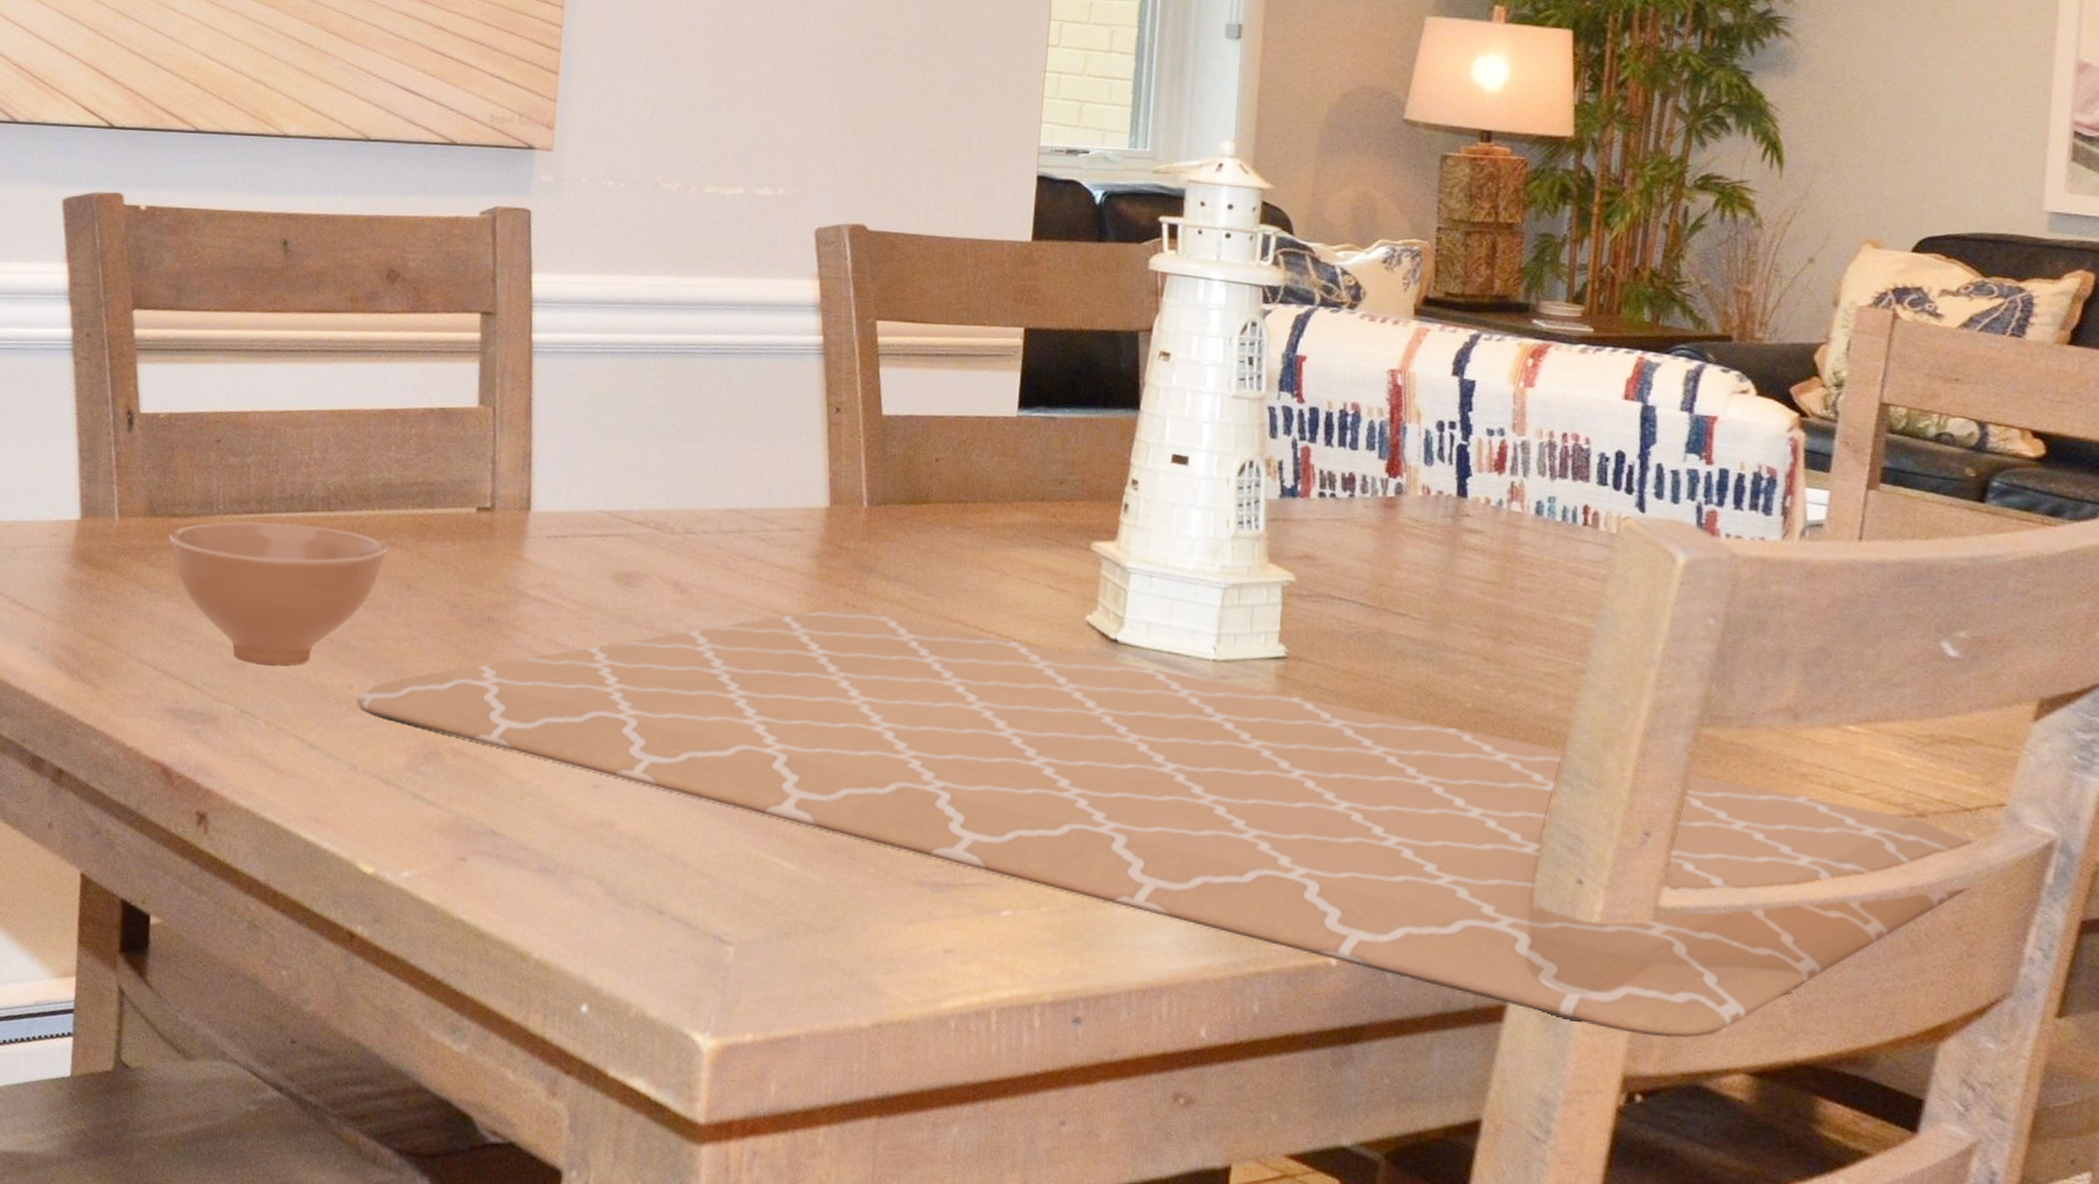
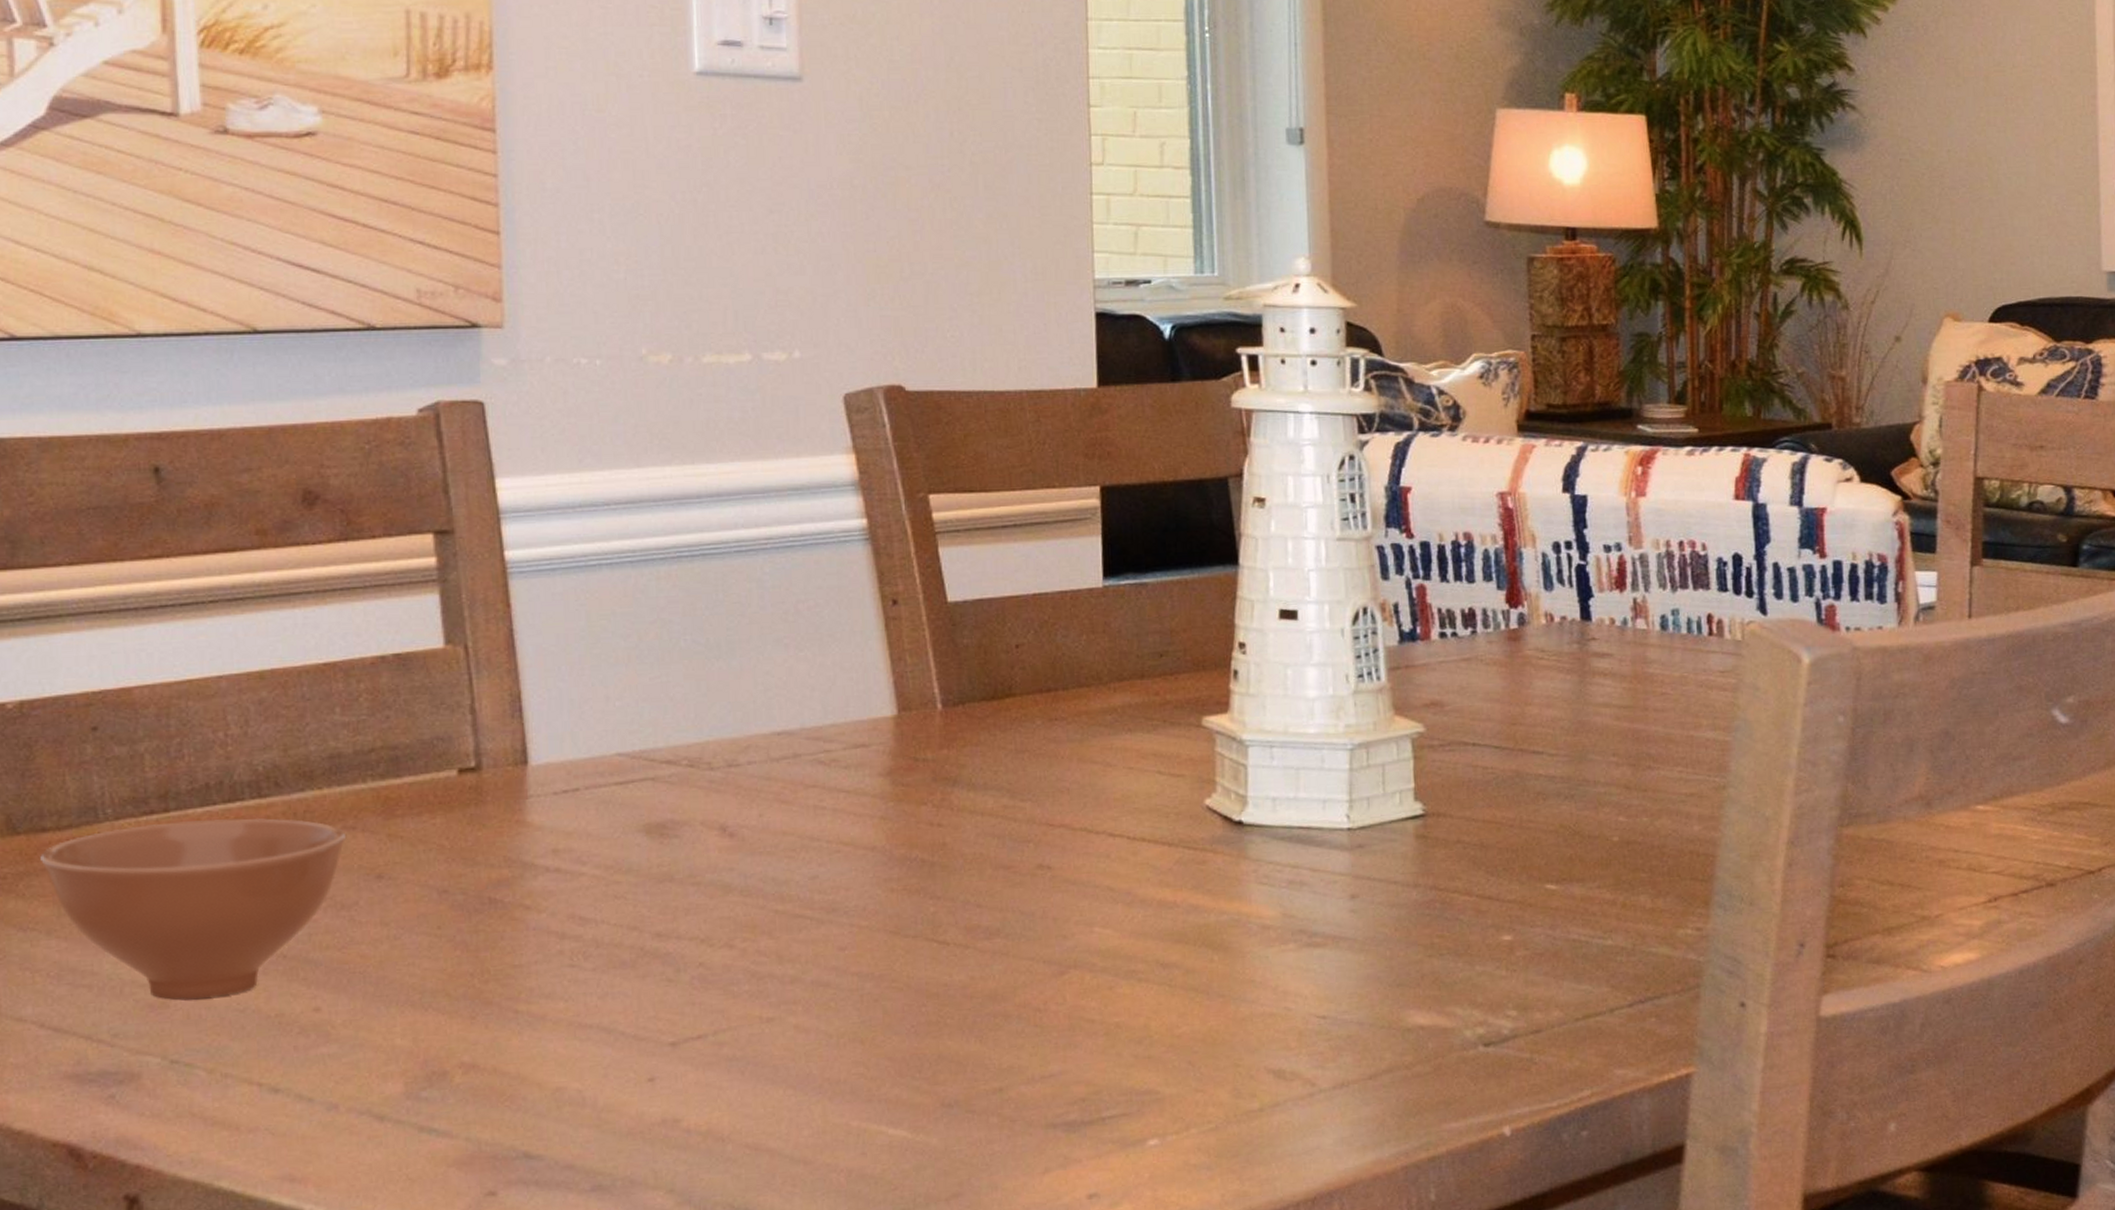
placemat: present [357,607,1976,1039] -> none [328,828,2101,1151]

